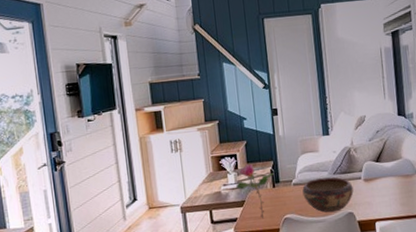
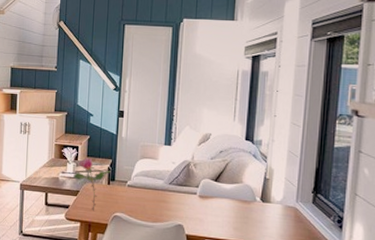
decorative bowl: present [302,177,354,213] -> none [135,185,187,221]

